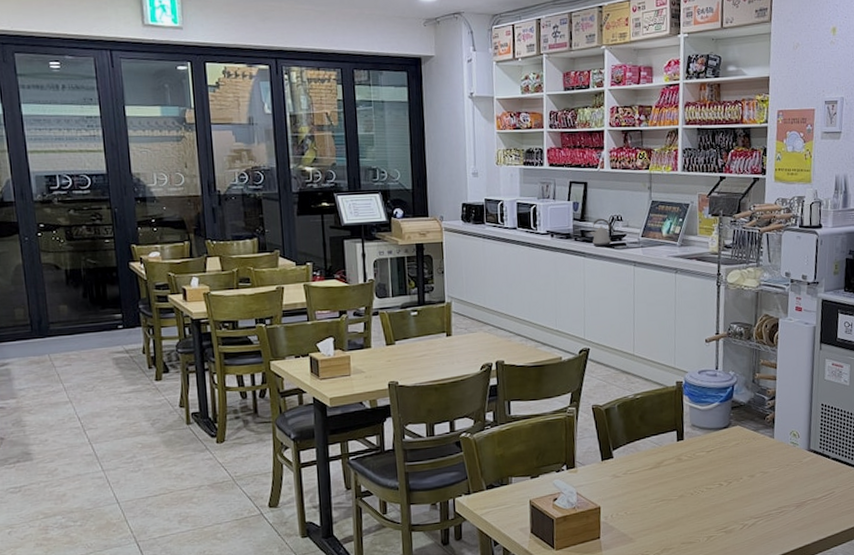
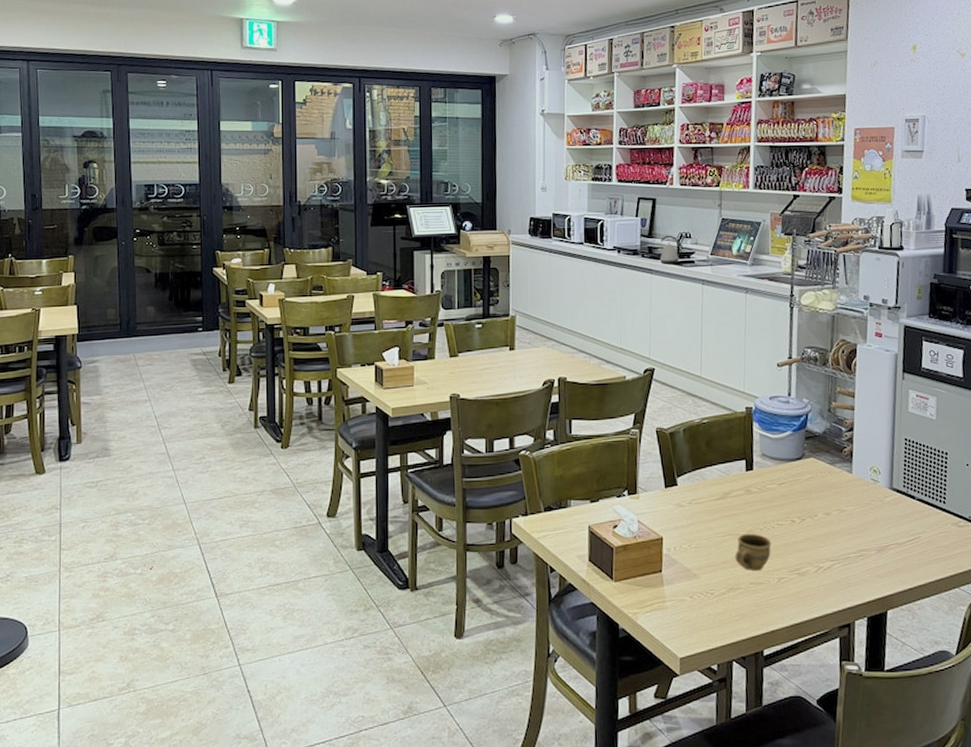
cup: none [667,498,701,532] -> present [735,533,772,570]

